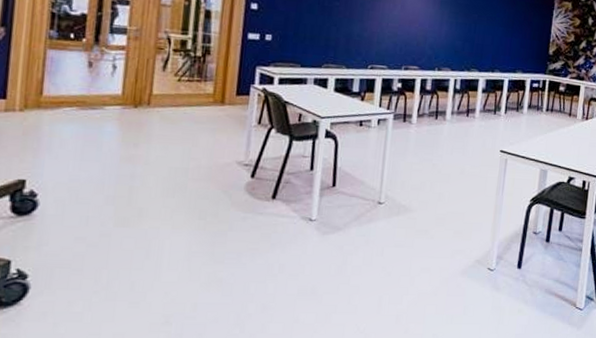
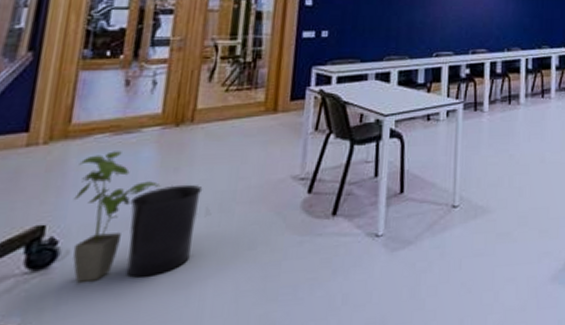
house plant: none [48,123,123,230] -> present [73,151,161,282]
waste bin: none [95,158,159,231] -> present [126,184,203,278]

